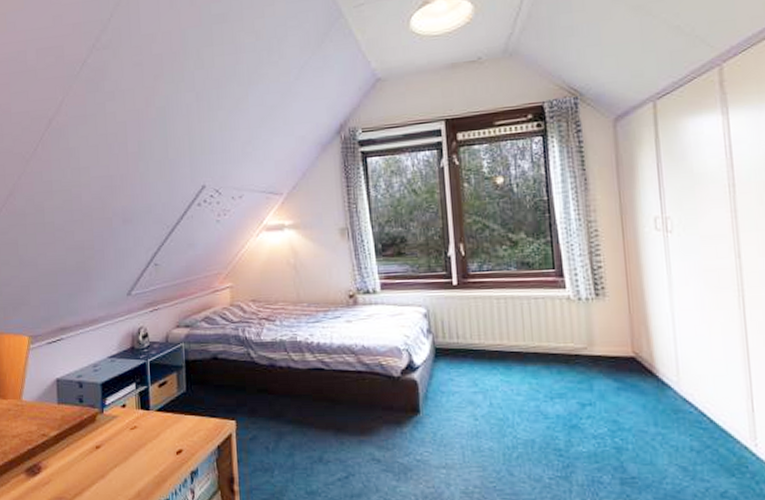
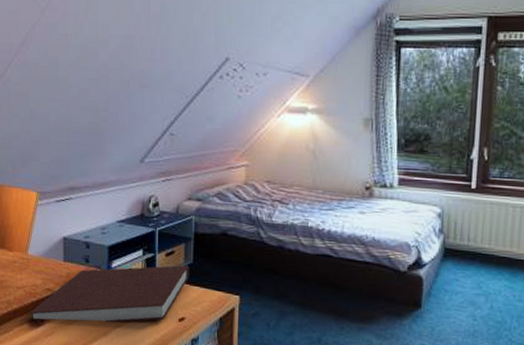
notebook: none [25,395,184,468] -> present [29,265,190,323]

